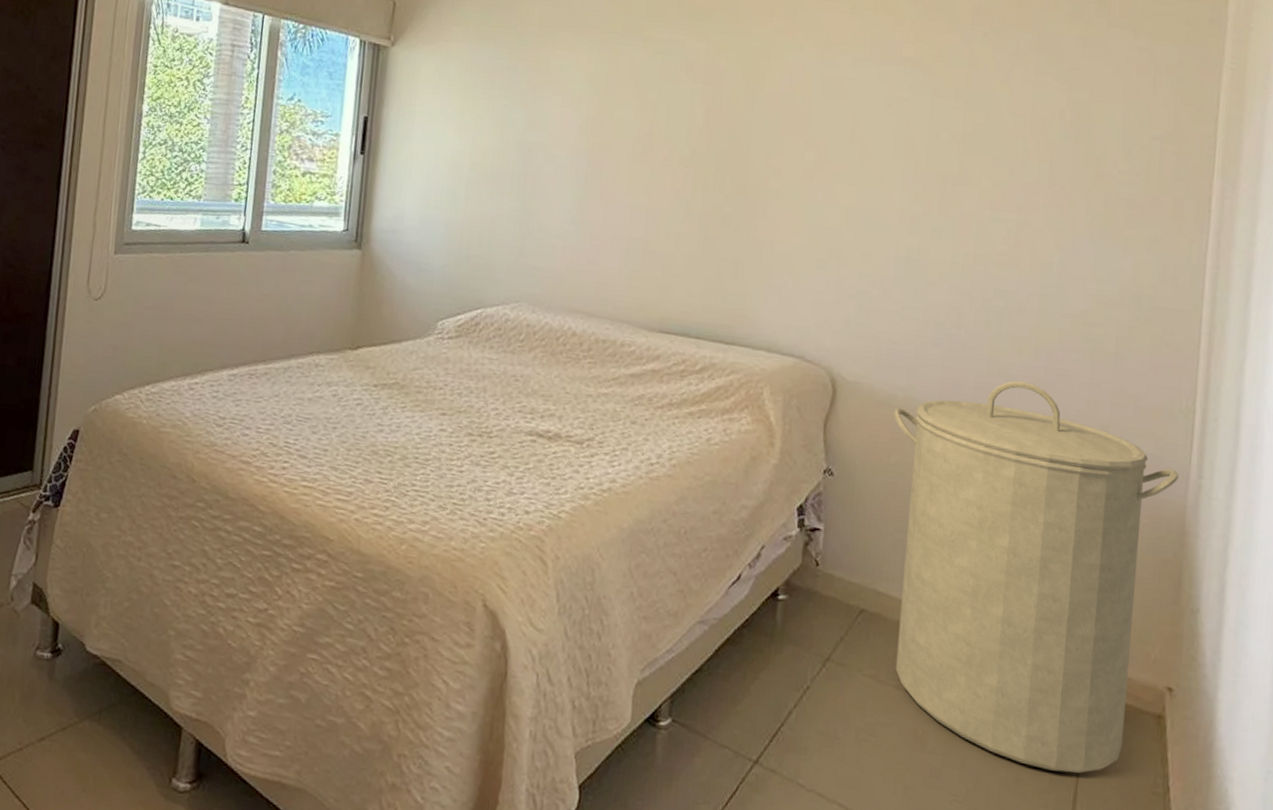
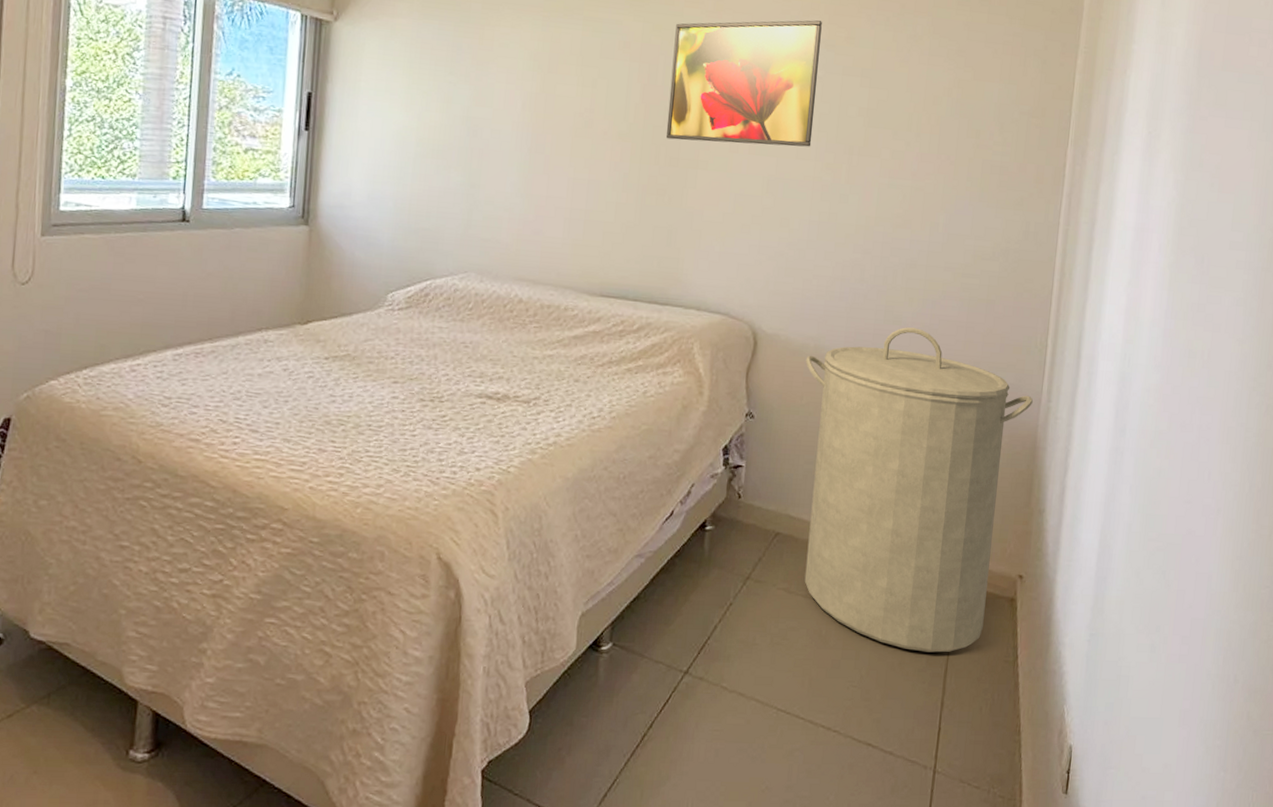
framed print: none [732,37,908,175] -> present [666,20,822,147]

